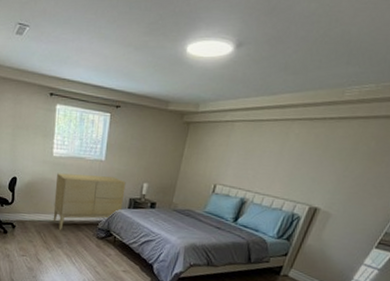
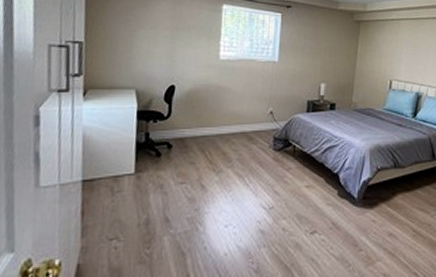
sideboard: present [53,173,126,231] -> none [220,78,302,146]

